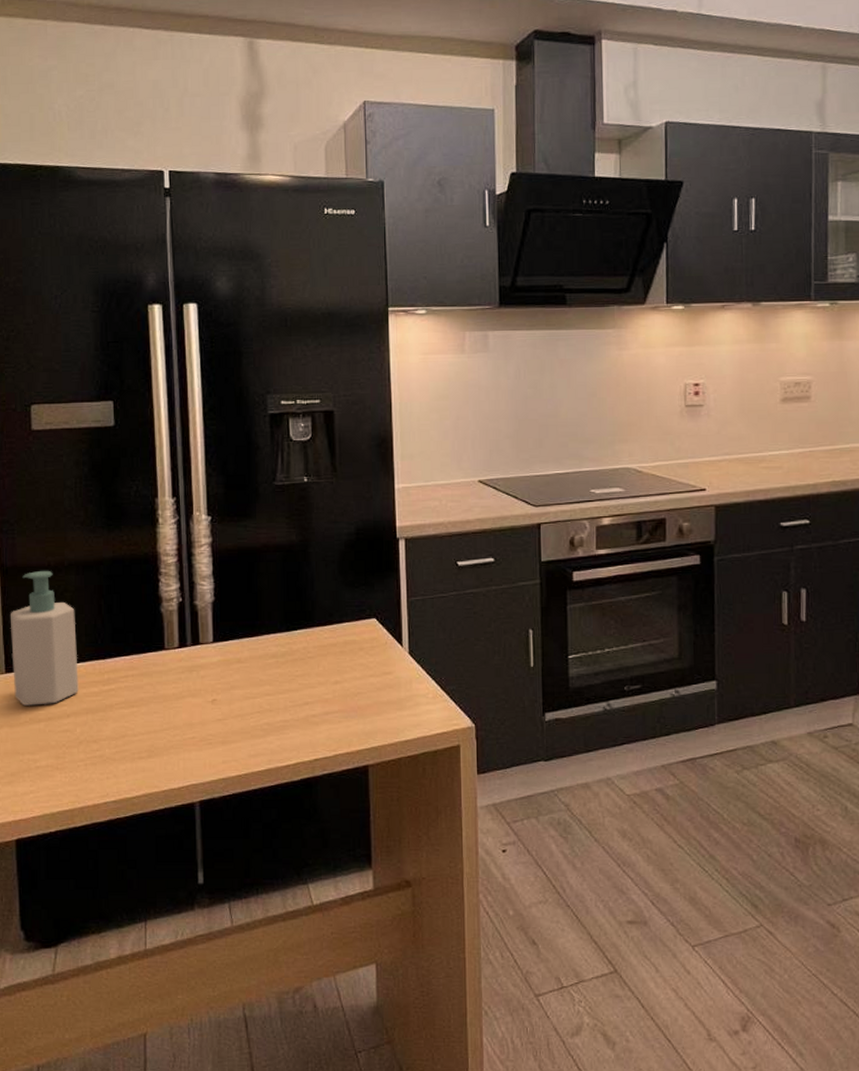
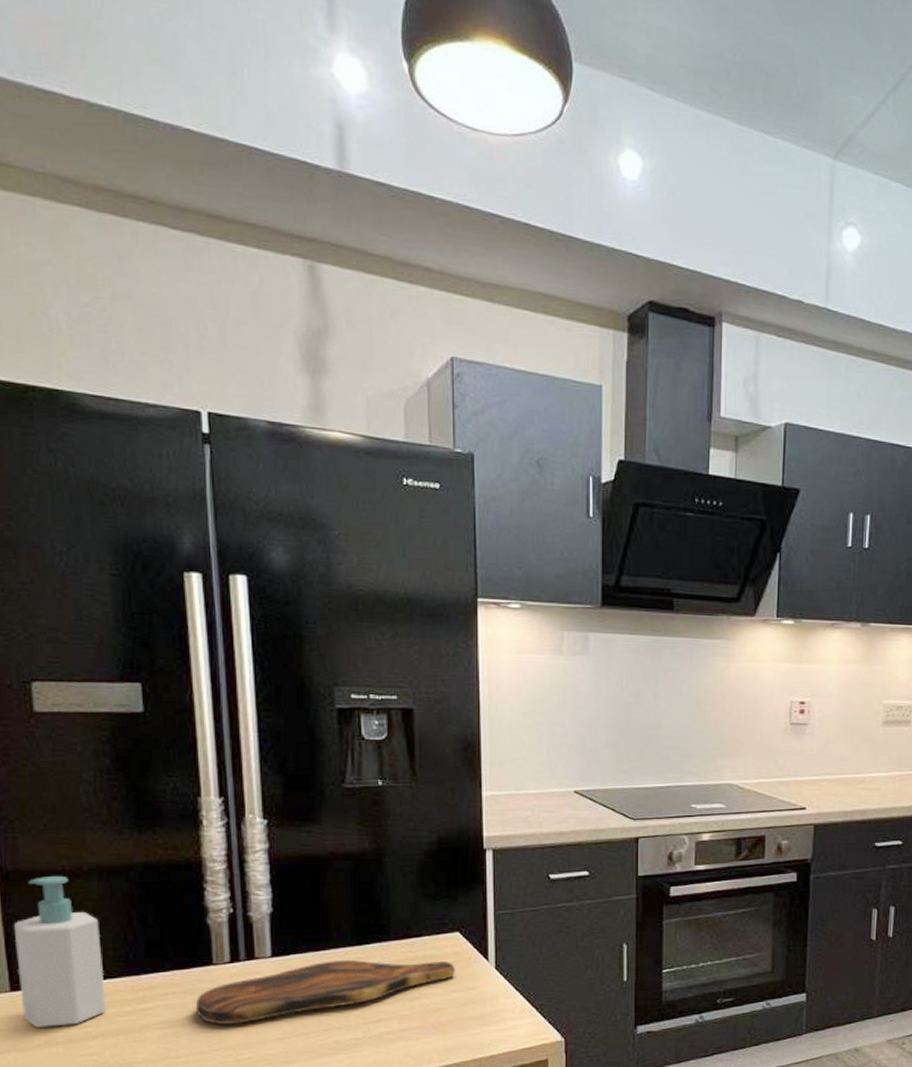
cutting board: none [149,646,372,705] -> present [195,960,455,1024]

